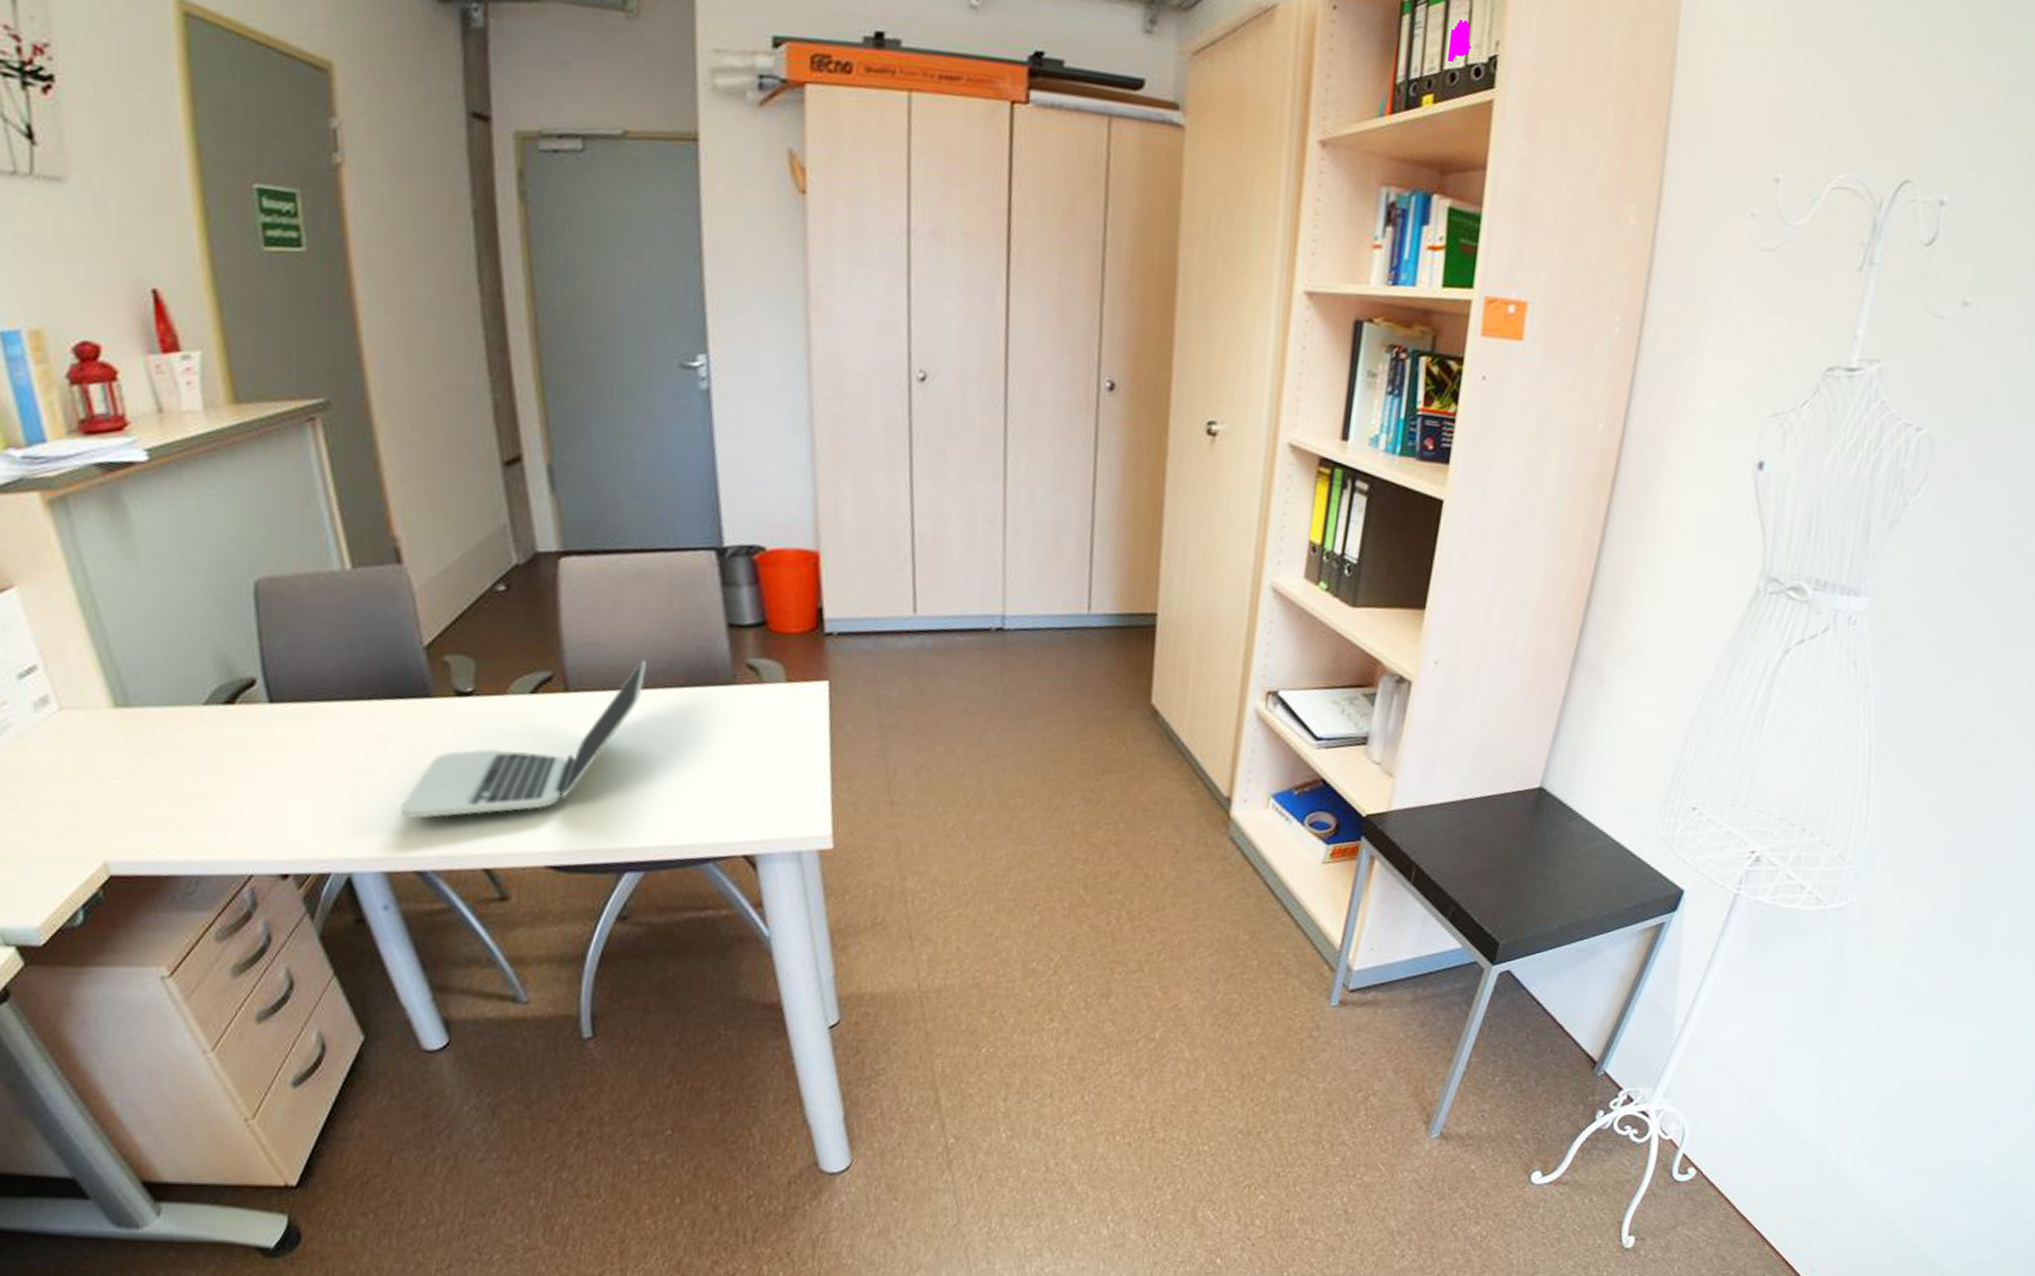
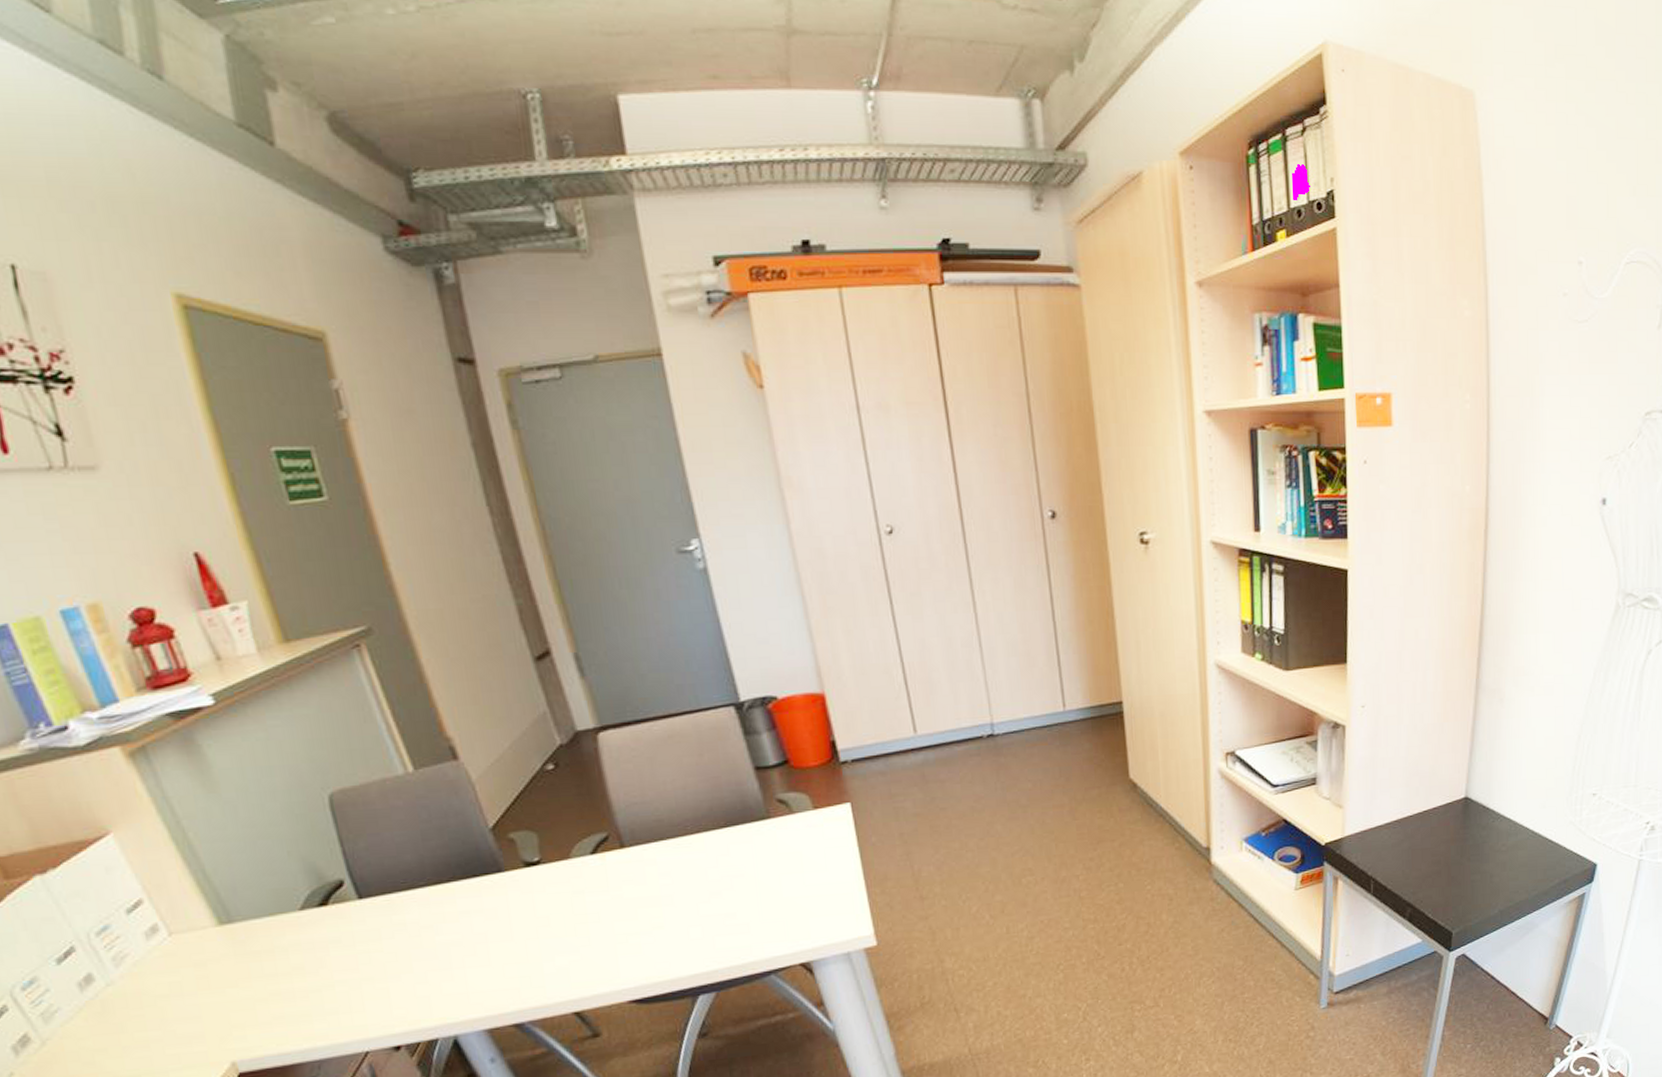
laptop: present [399,660,646,819] -> none [490,810,690,980]

